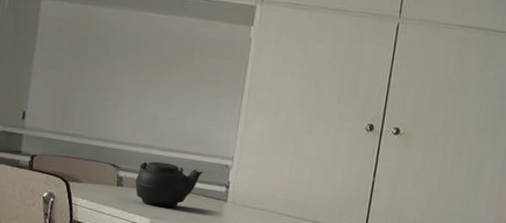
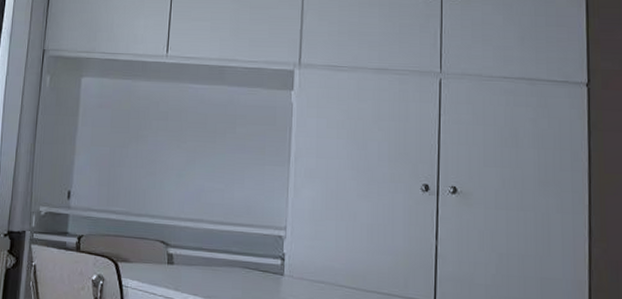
teapot: present [135,161,204,208] -> none [186,235,257,286]

